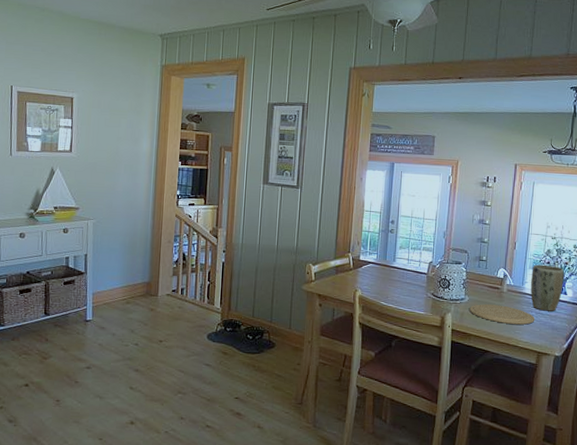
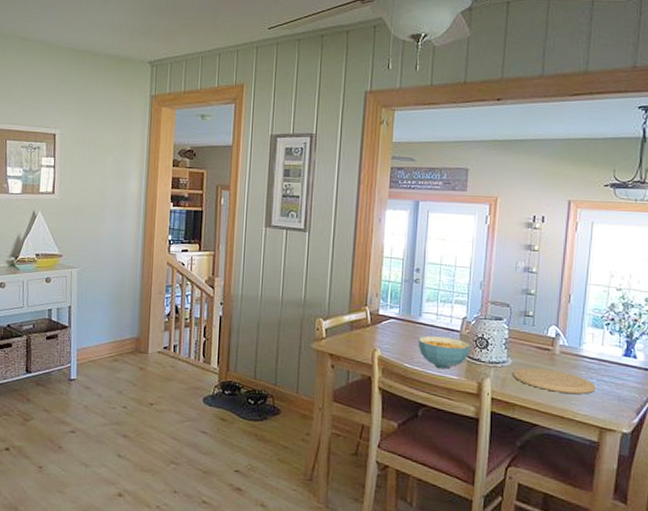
cereal bowl: none [392,278,436,306] -> present [418,336,471,369]
plant pot: present [531,264,564,311] -> none [590,321,633,379]

